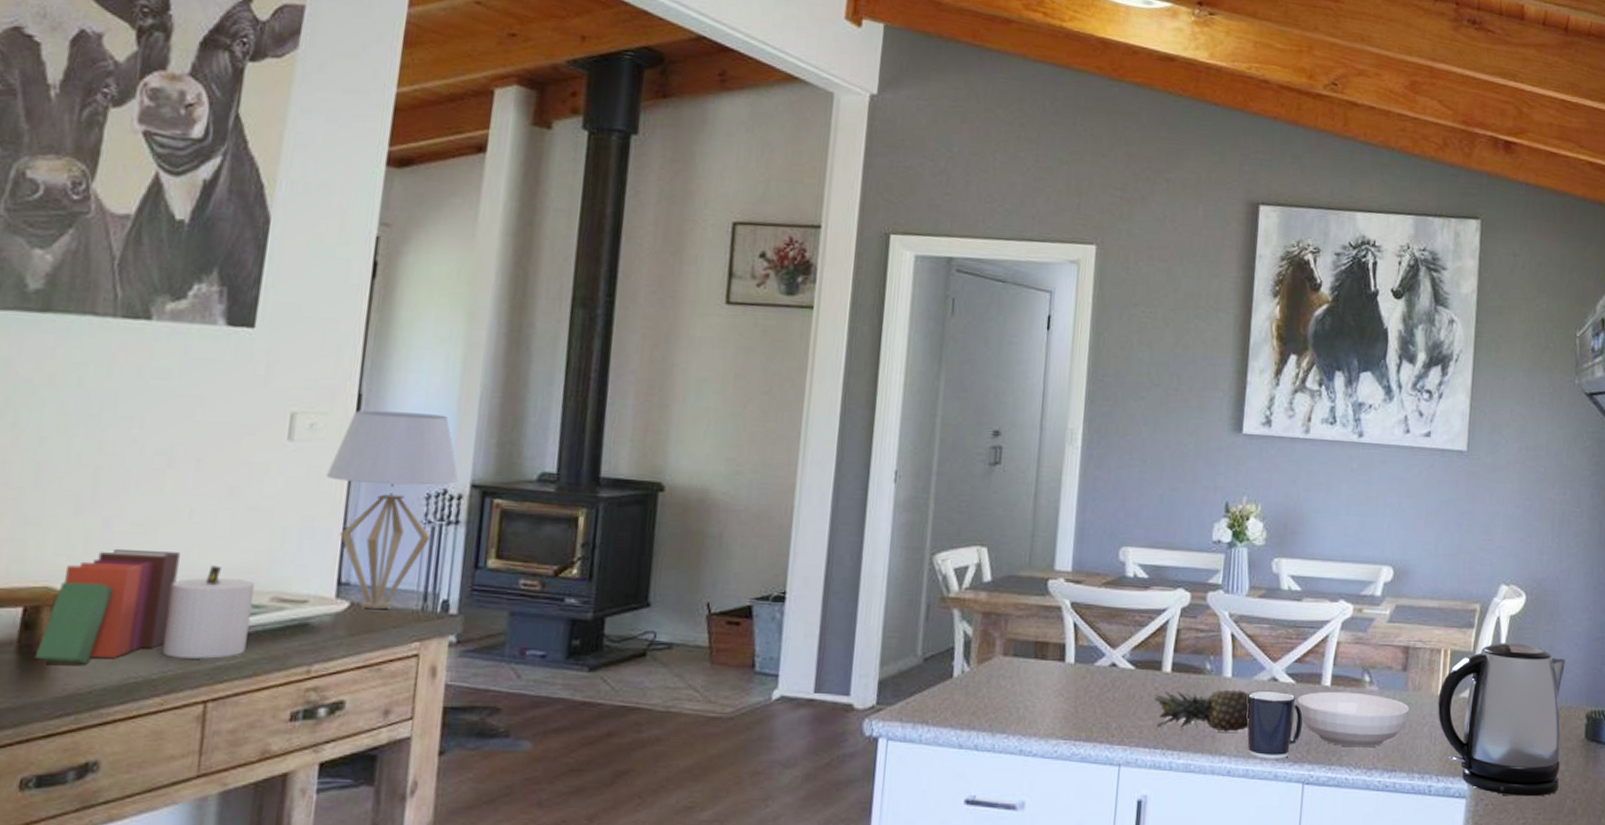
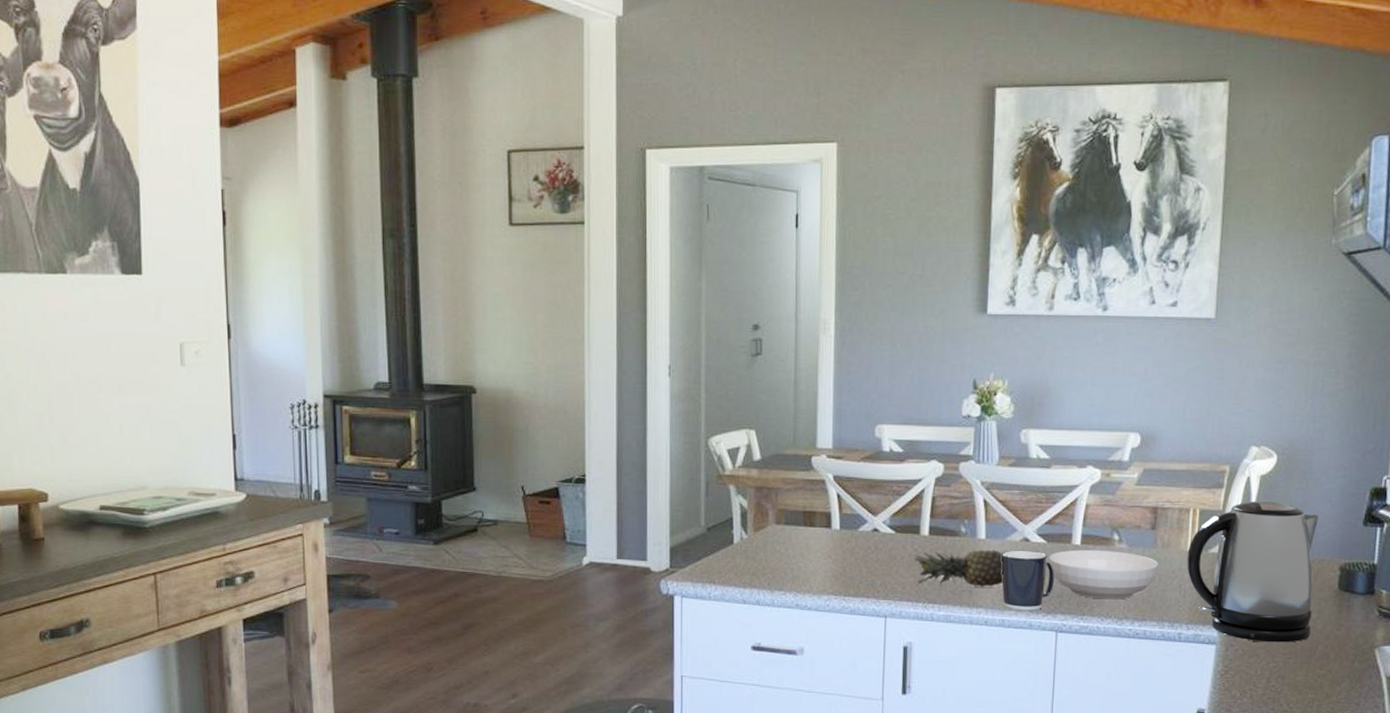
books: present [34,549,180,665] -> none [32,458,119,547]
candle: present [161,565,254,659] -> none [117,468,177,541]
table lamp: present [327,410,459,610] -> none [214,337,313,500]

